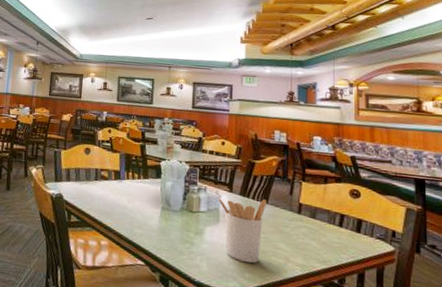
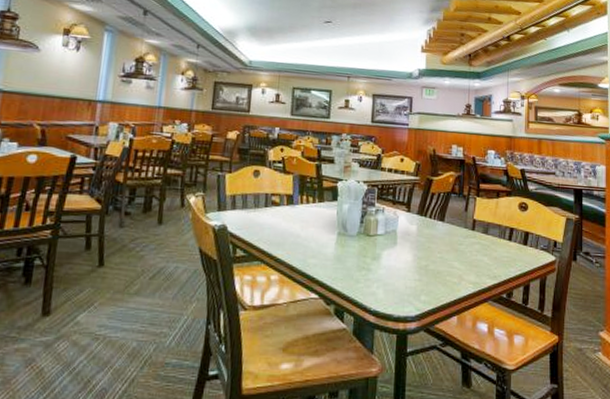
utensil holder: present [218,198,266,264] -> none [396,217,443,286]

